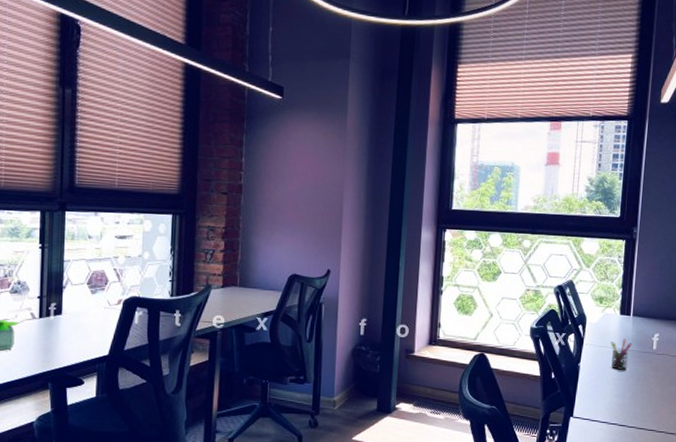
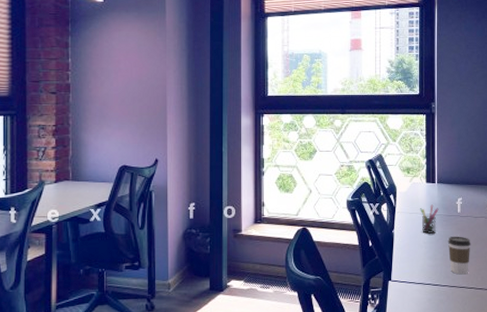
coffee cup: none [639,374,666,417] -> present [447,236,471,275]

